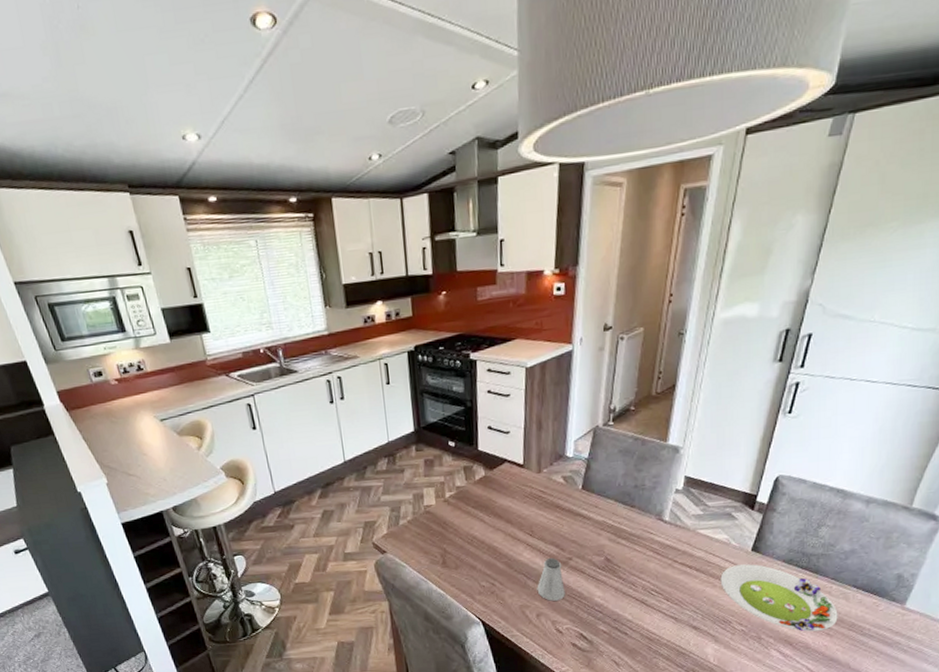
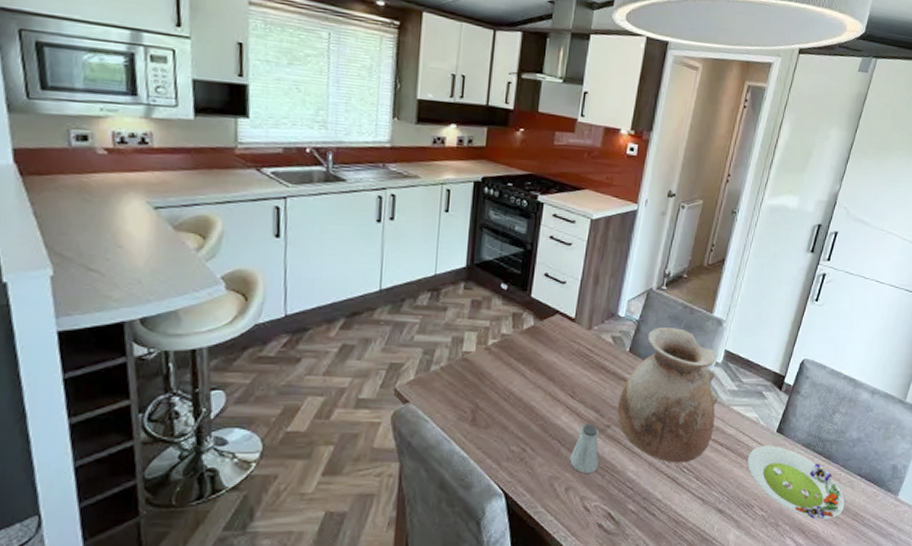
vase: none [577,460,682,587] -> present [617,327,718,463]

